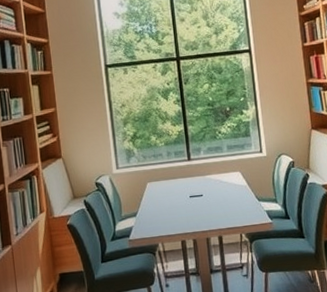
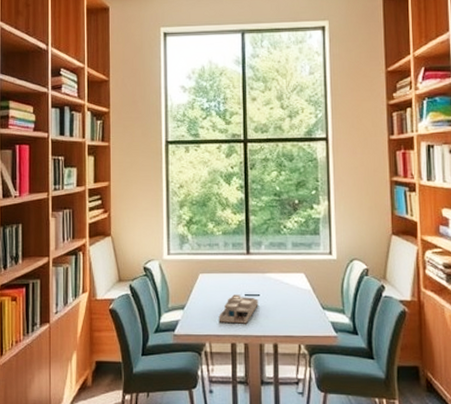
desk organizer: none [168,197,202,224] -> present [218,294,258,324]

